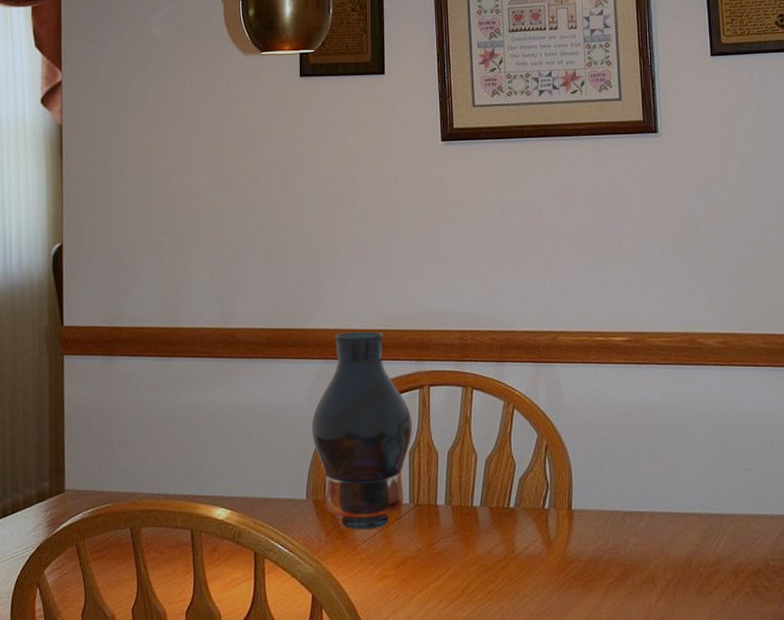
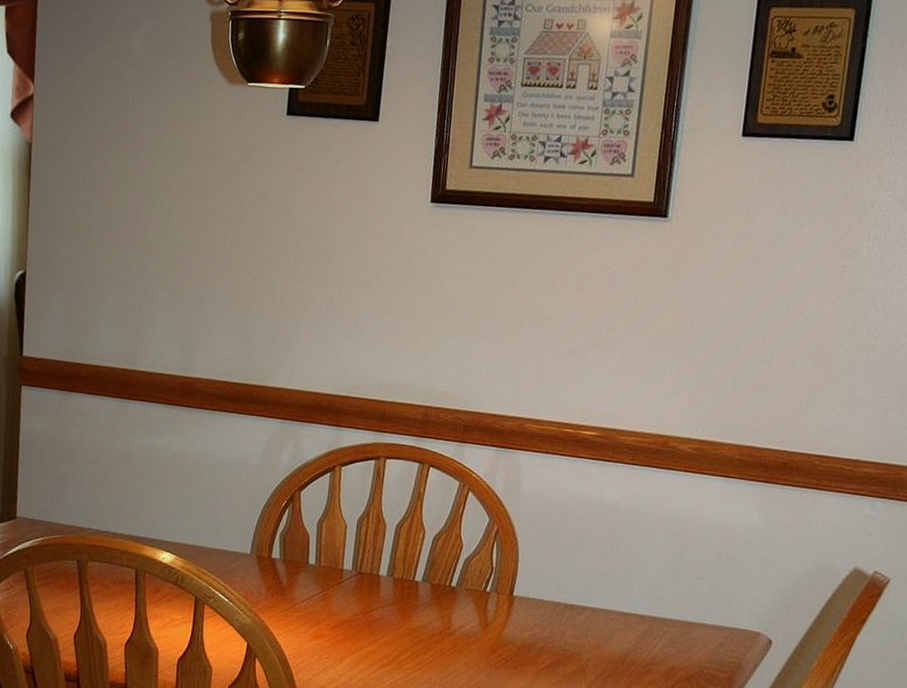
vase: present [311,331,412,529] -> none [262,394,365,590]

